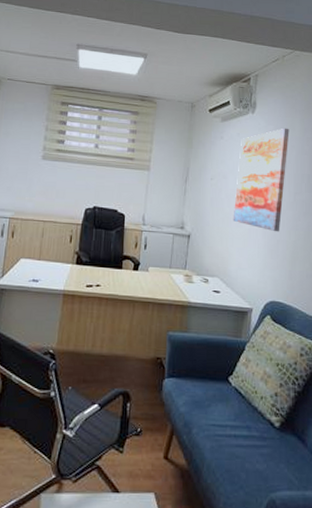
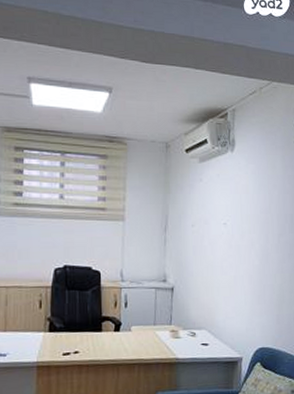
wall art: present [233,128,290,232] -> none [217,166,271,277]

